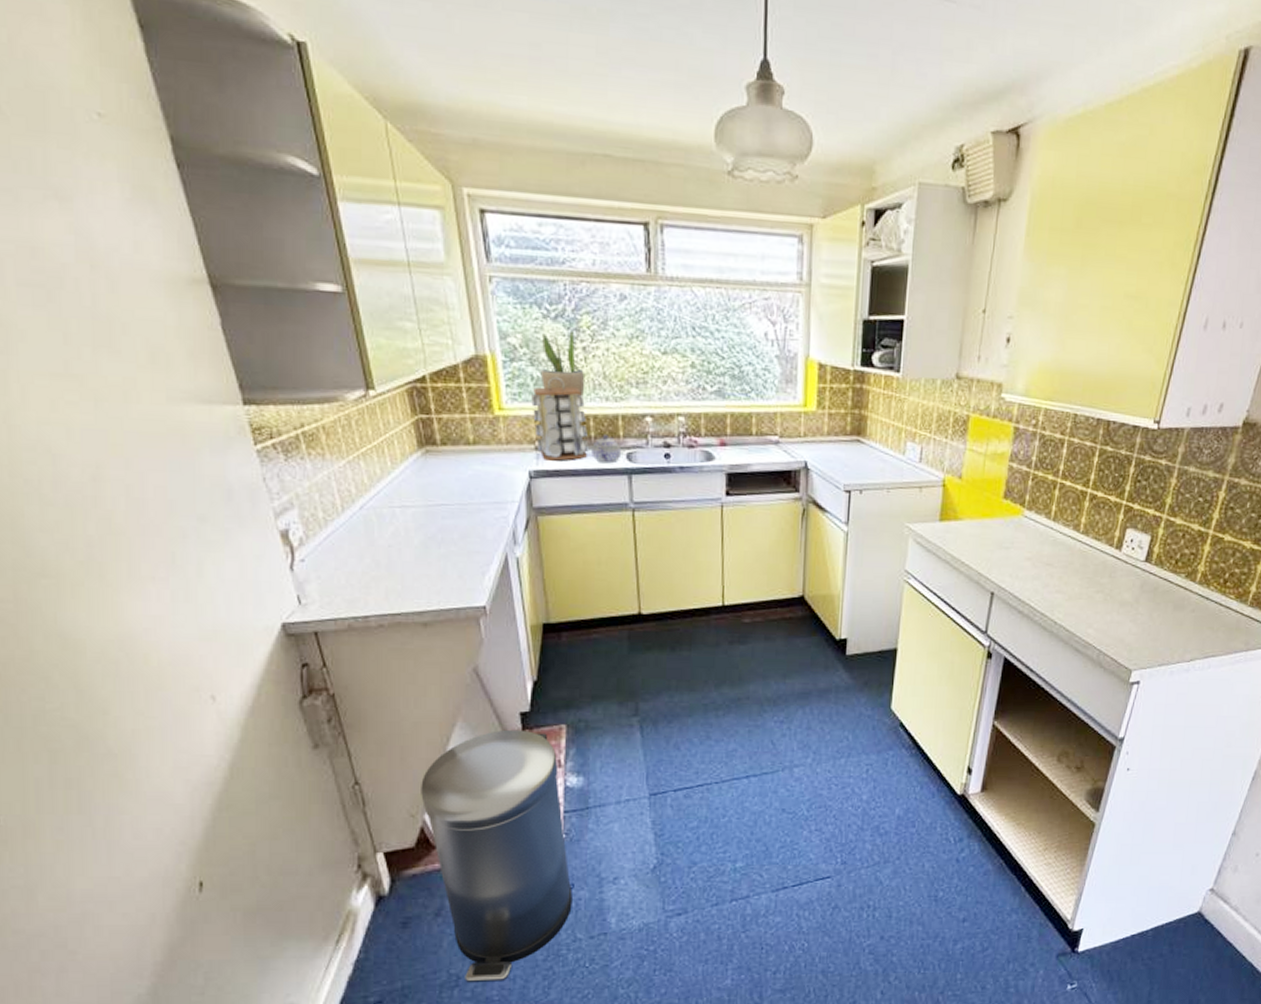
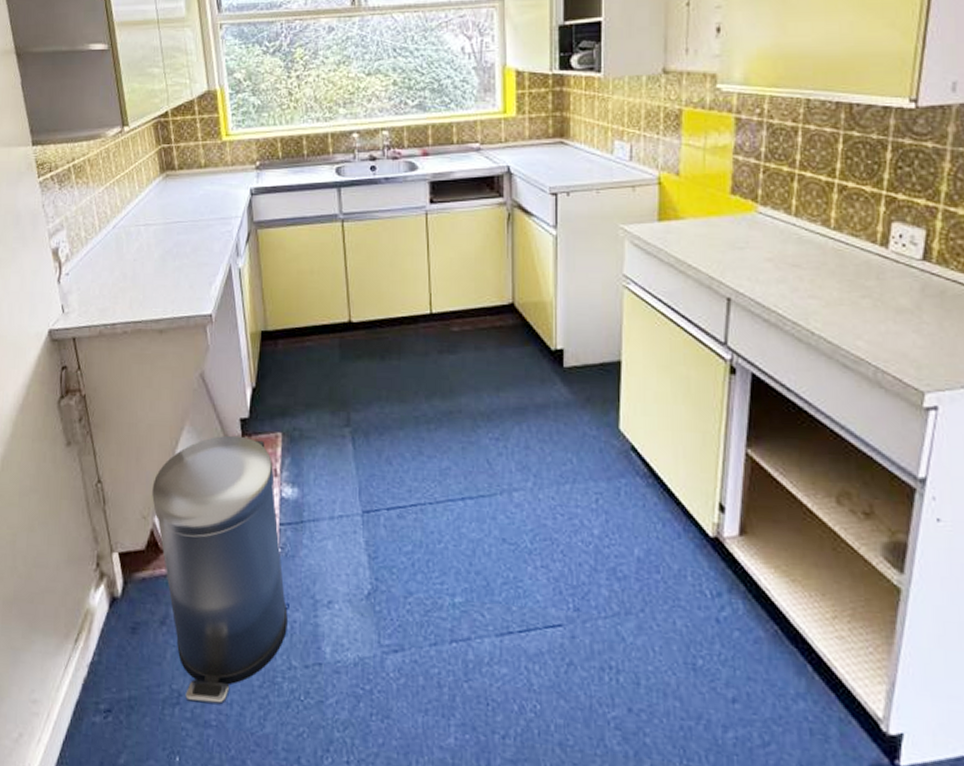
spice rack: present [531,376,589,461] -> none [253,103,302,178]
potted plant: present [540,330,585,397] -> none [260,62,299,120]
teapot: present [592,433,622,465] -> none [305,151,332,180]

